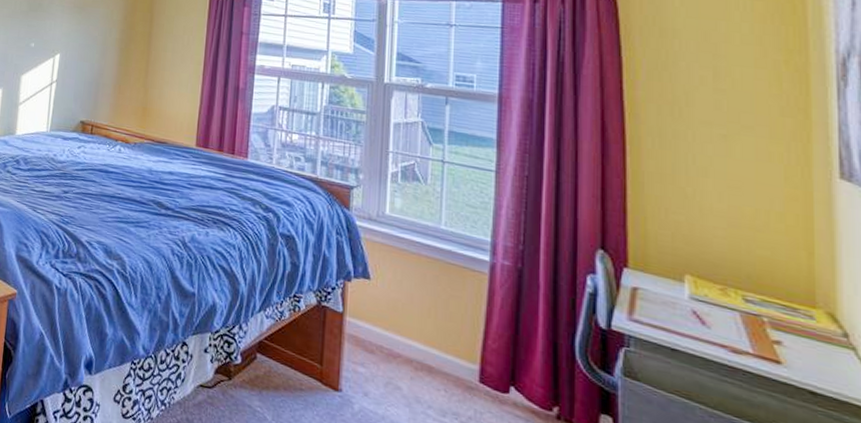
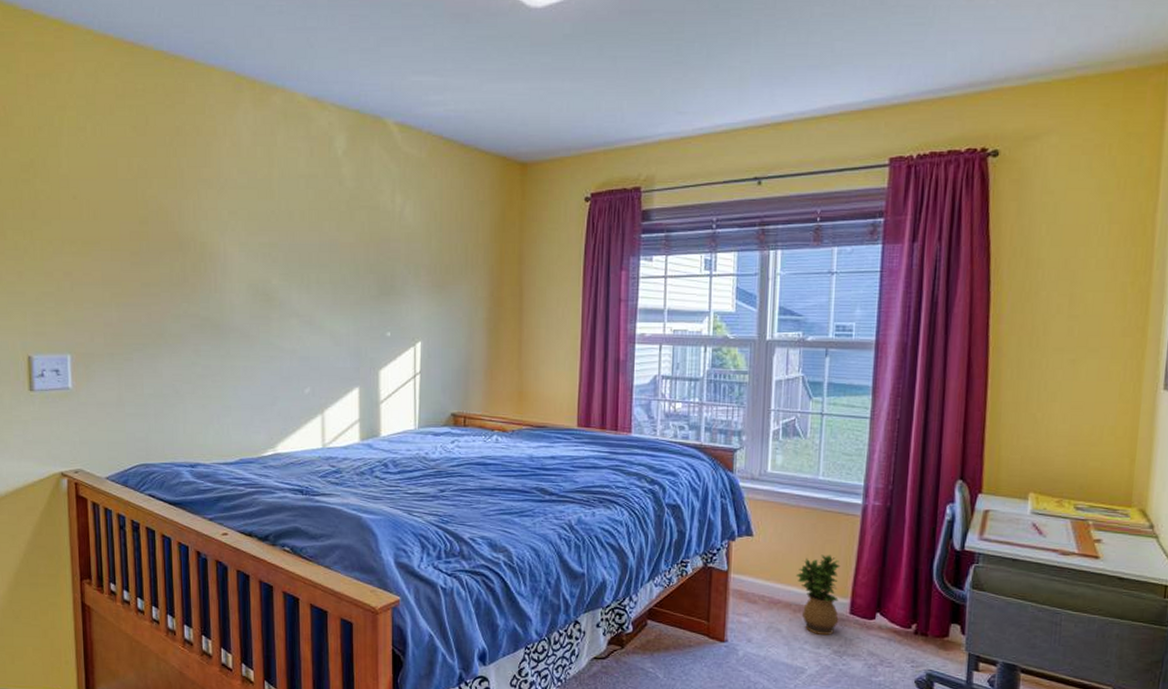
potted plant: none [417,310,467,404] -> present [795,554,841,636]

